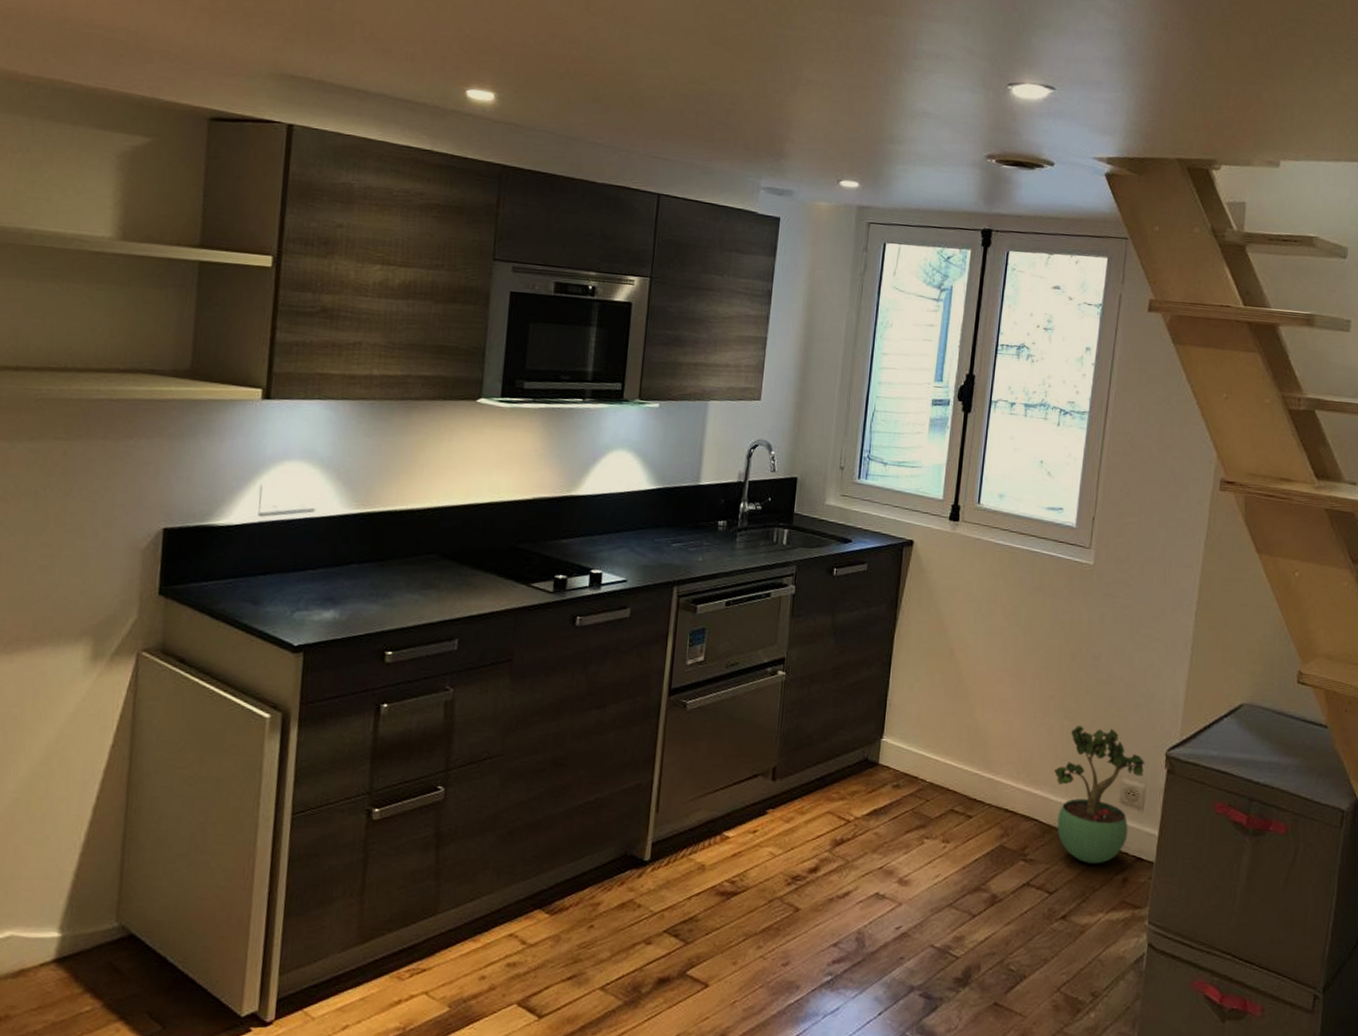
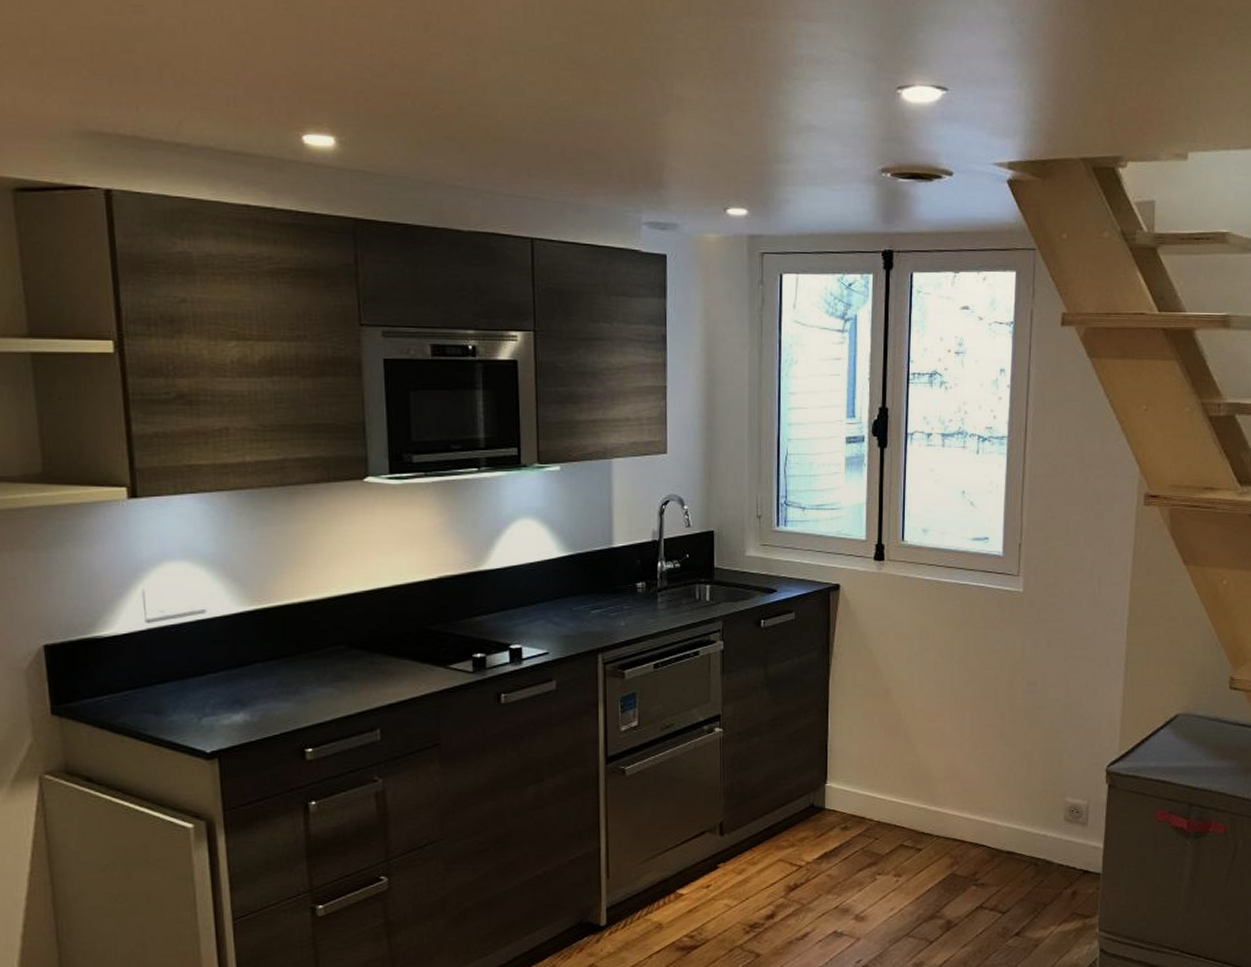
potted plant: present [1053,726,1145,864] -> none [998,750,1087,881]

